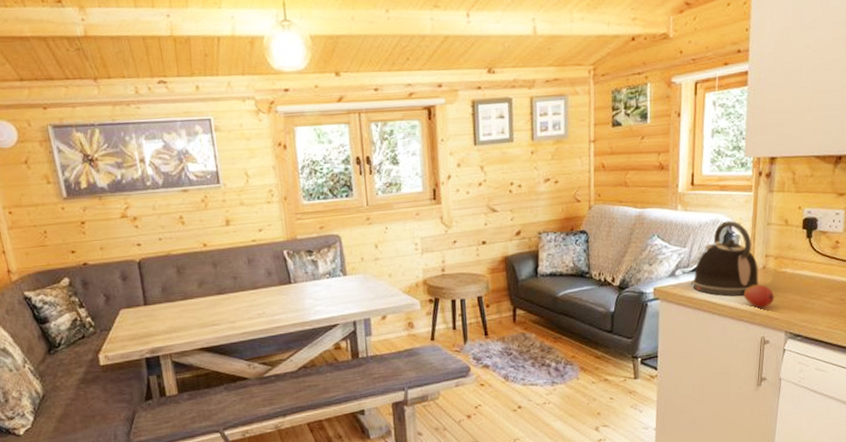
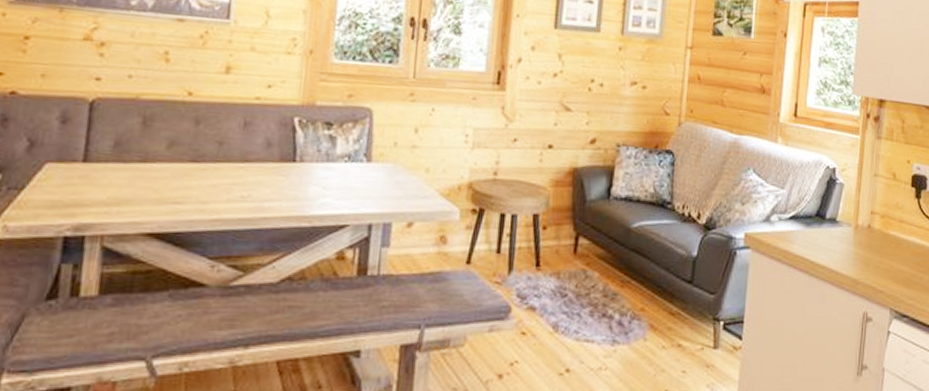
kettle: present [692,220,760,296] -> none [789,164,864,257]
fruit: present [743,284,775,308] -> none [845,245,880,276]

